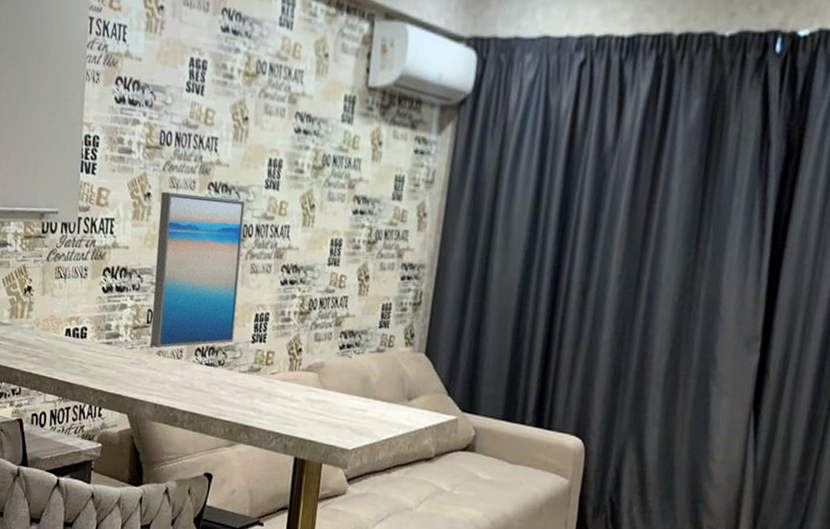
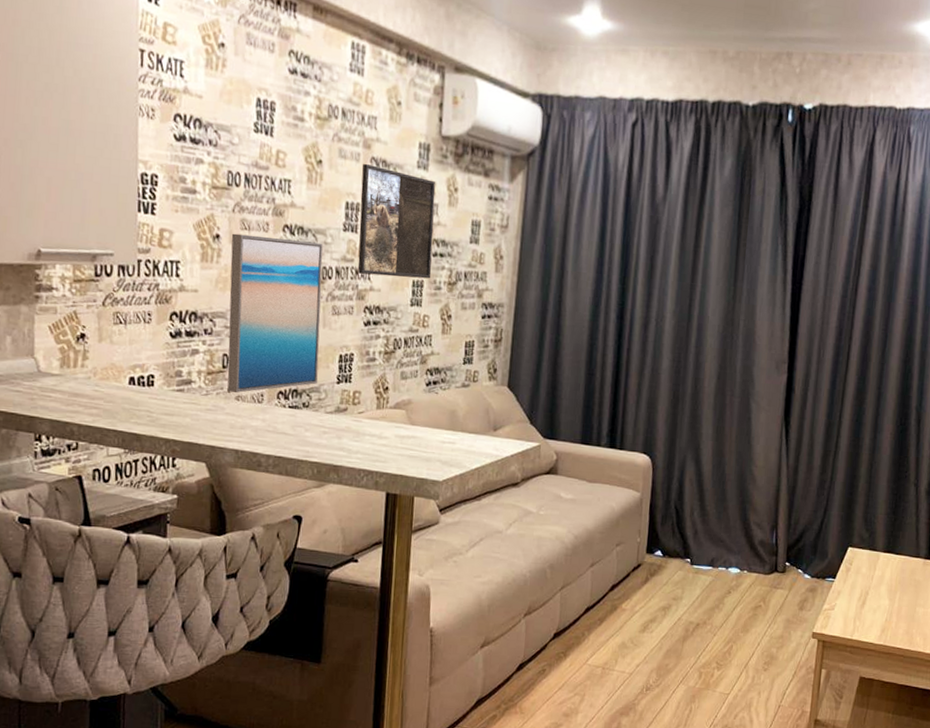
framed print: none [277,118,360,237] -> present [357,163,436,279]

